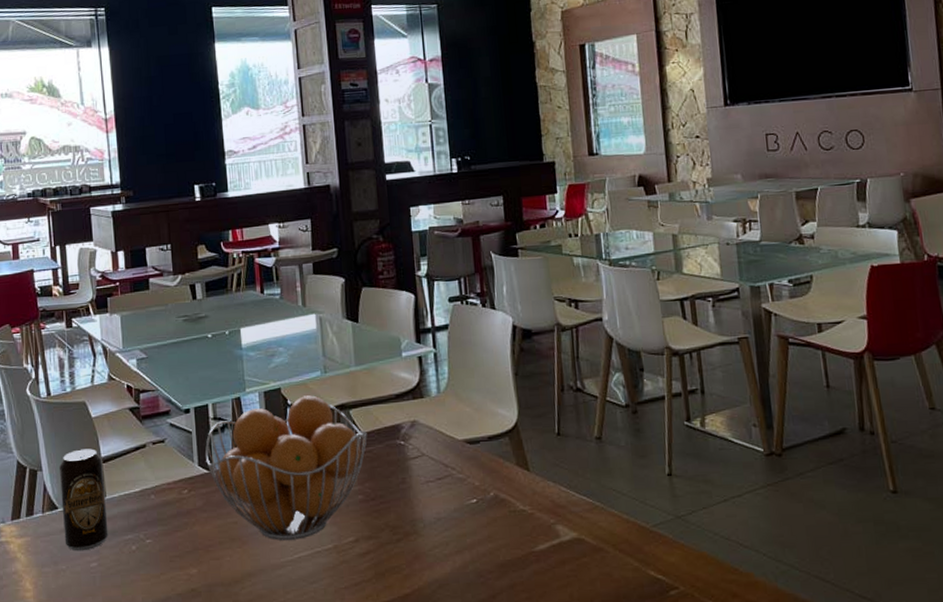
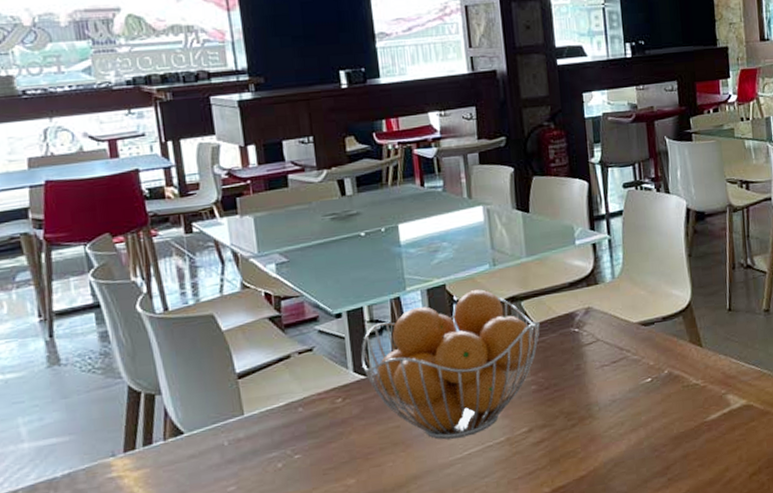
beverage can: present [58,448,108,551] -> none [182,364,248,477]

